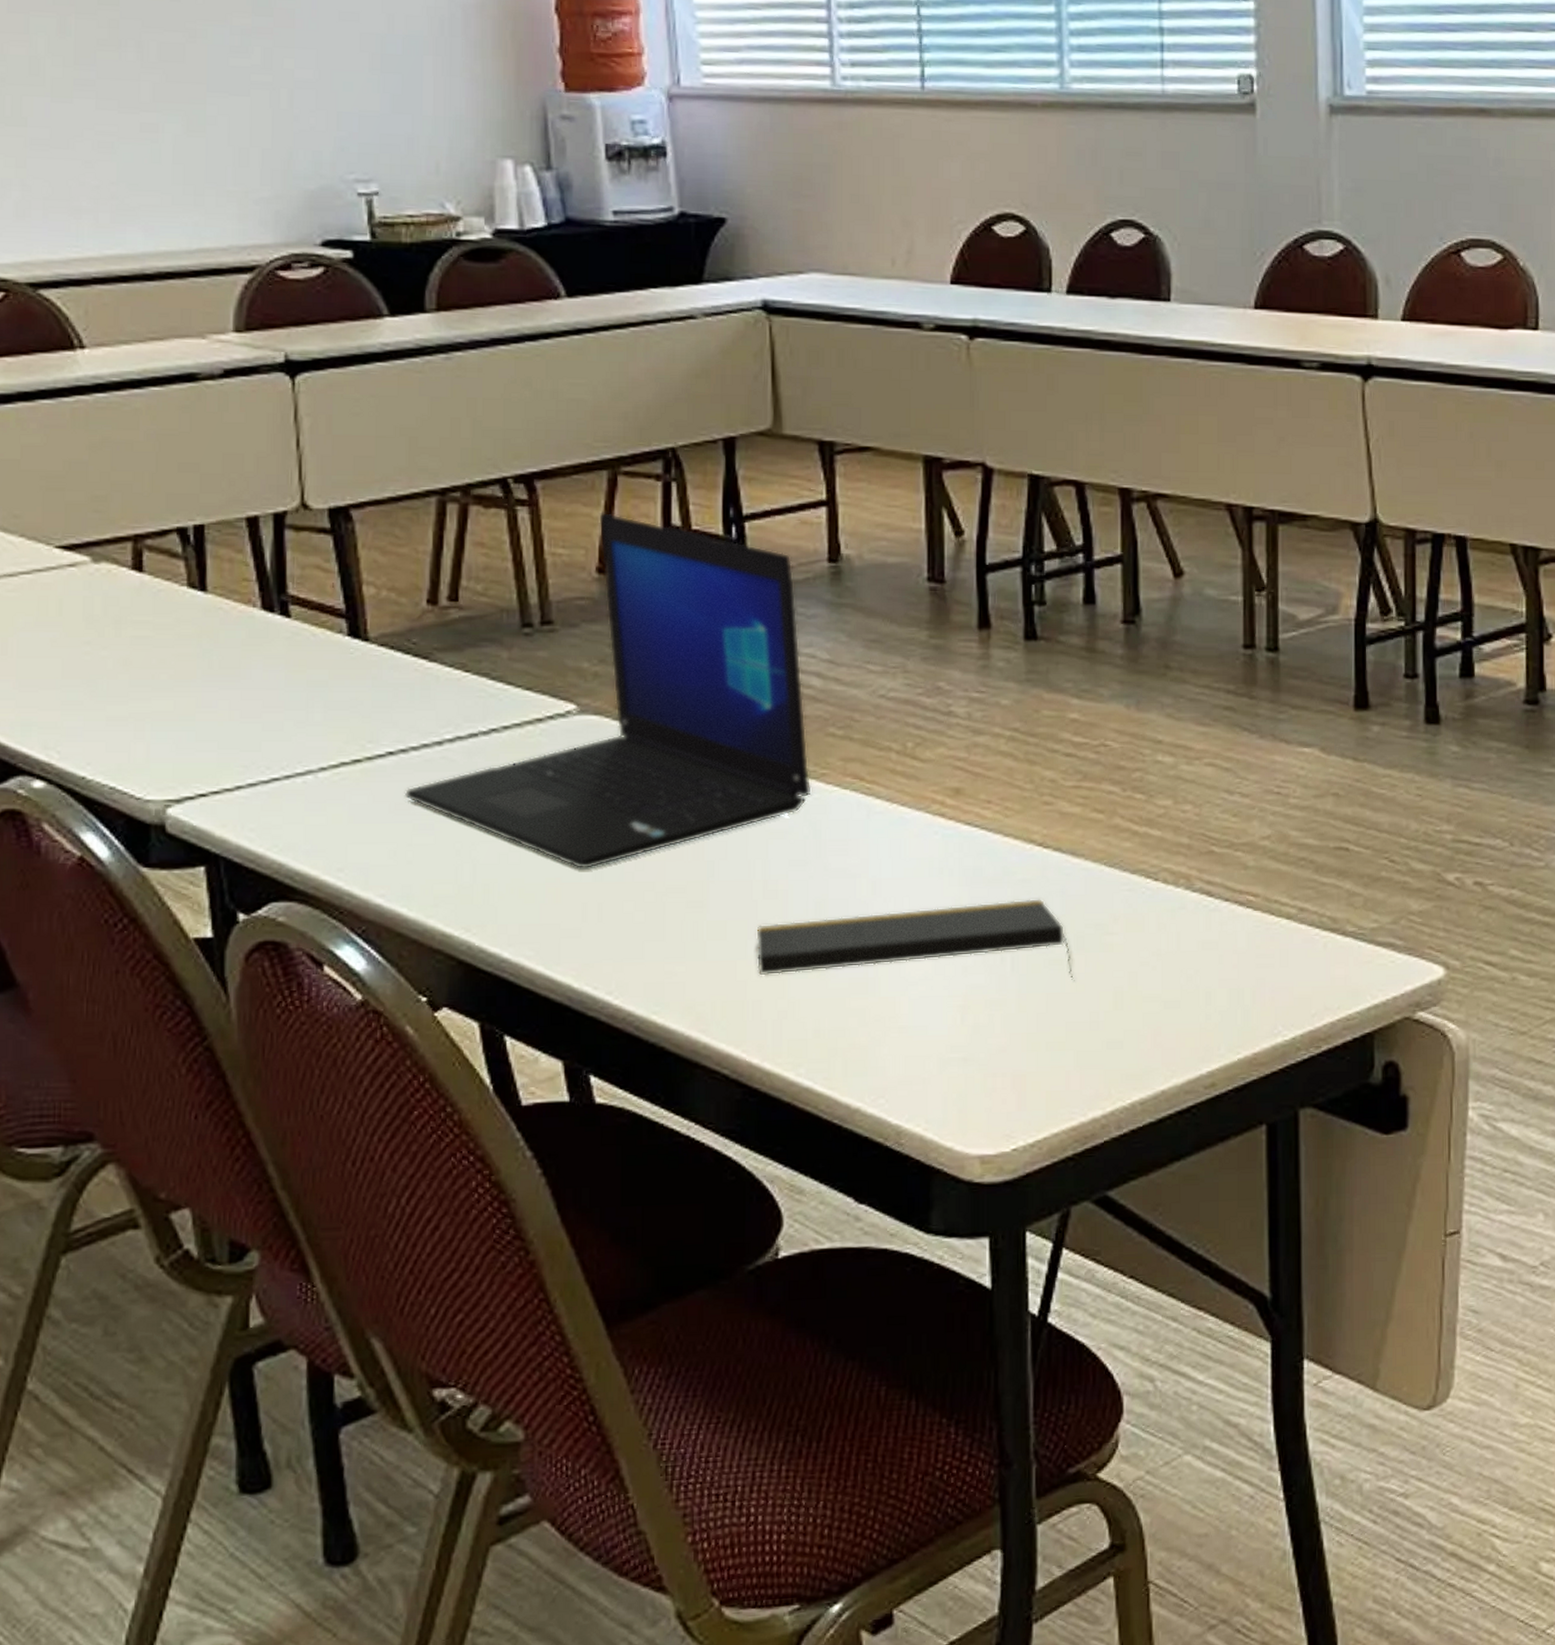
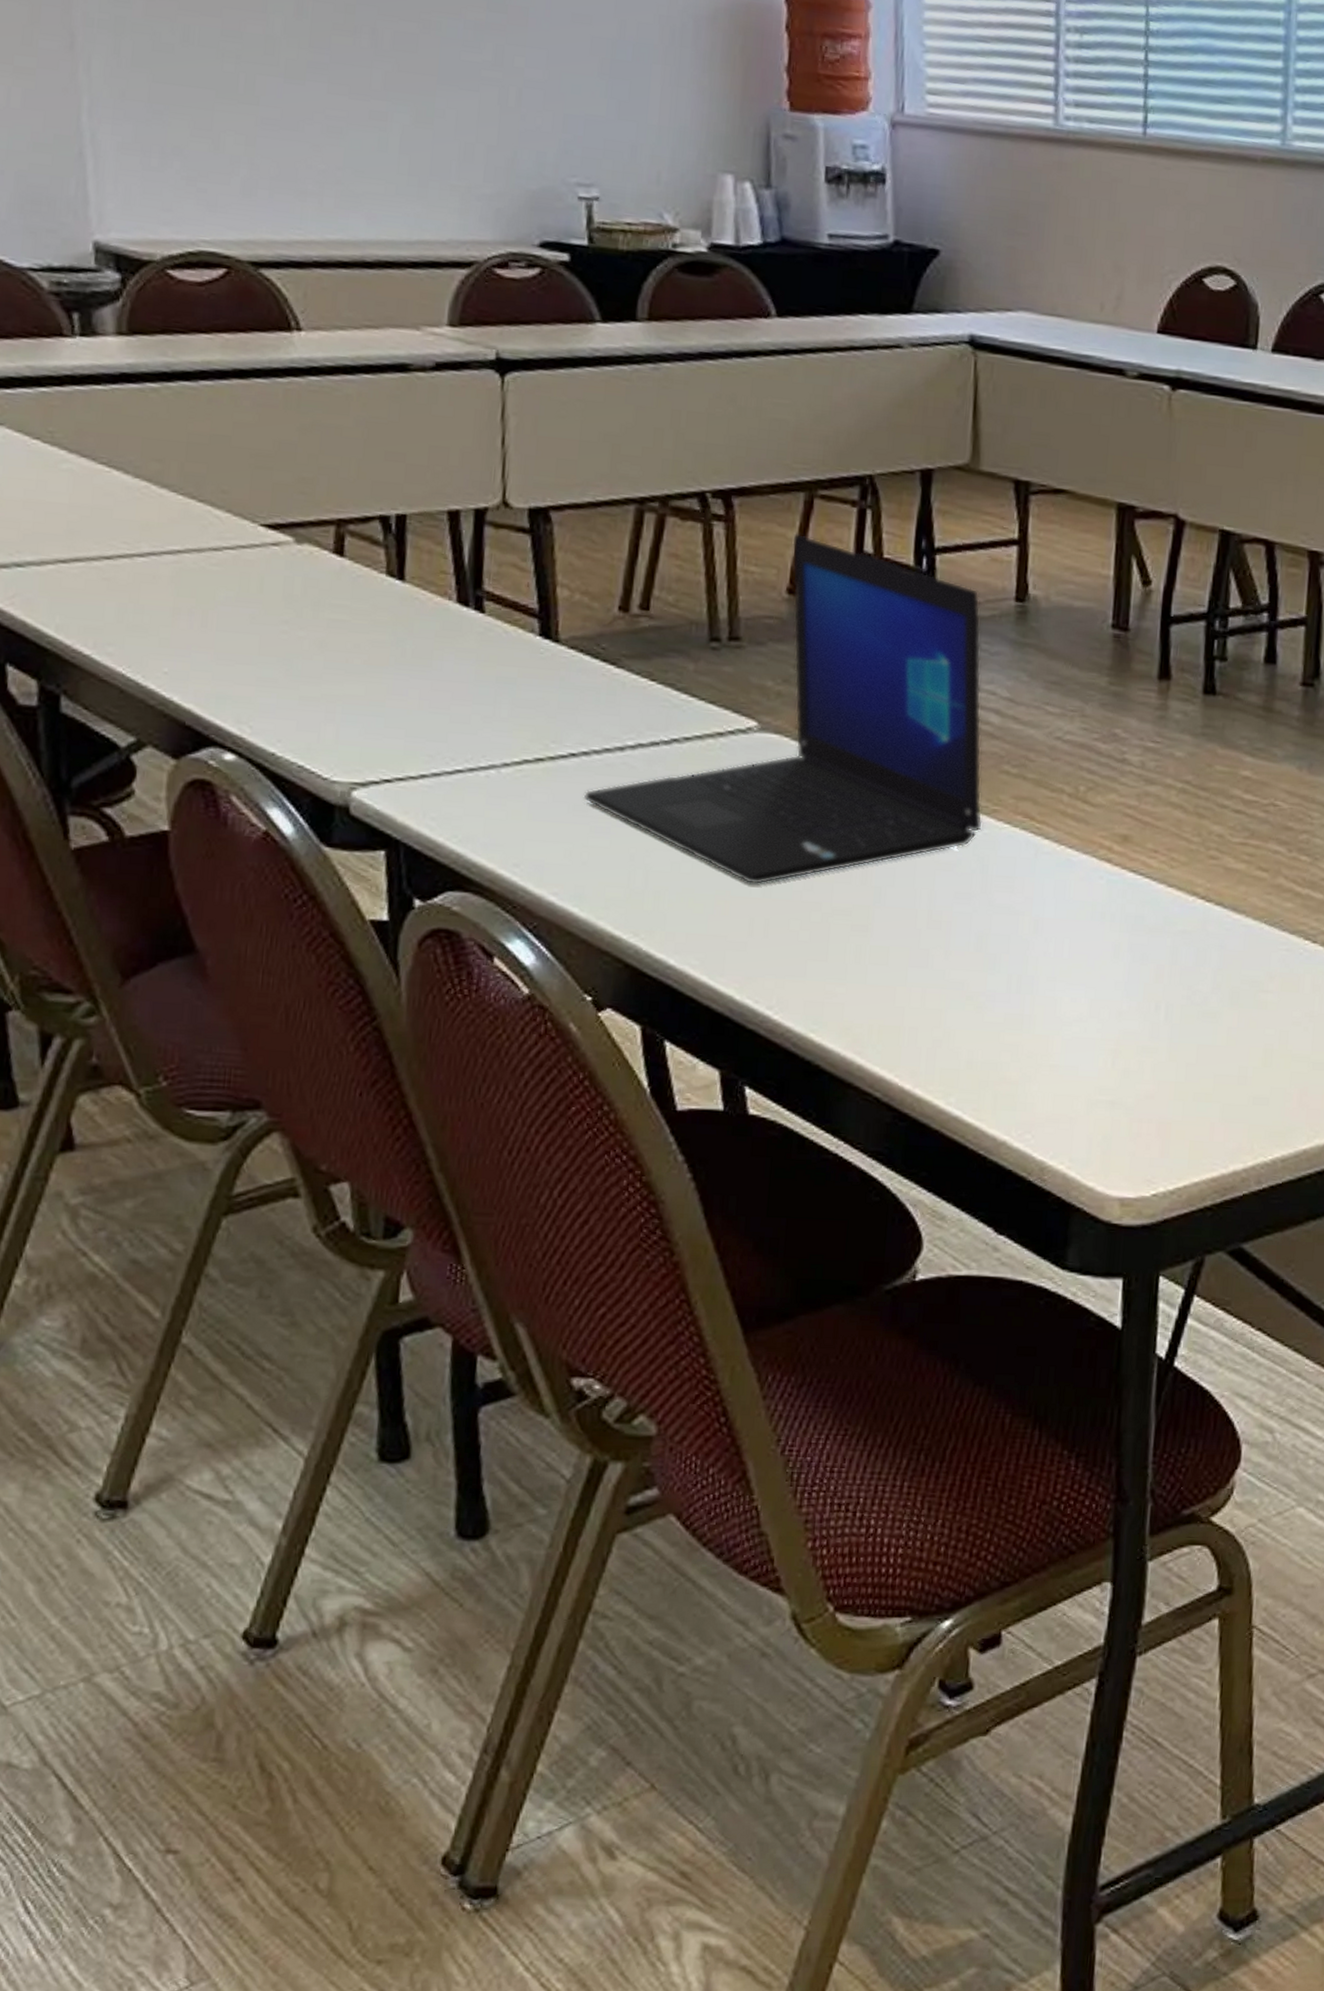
notepad: present [756,898,1075,981] -> none [915,950,1227,1035]

